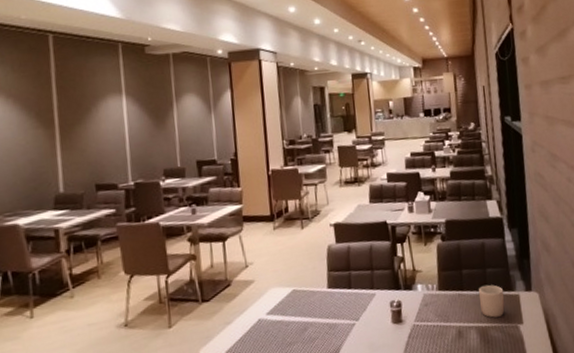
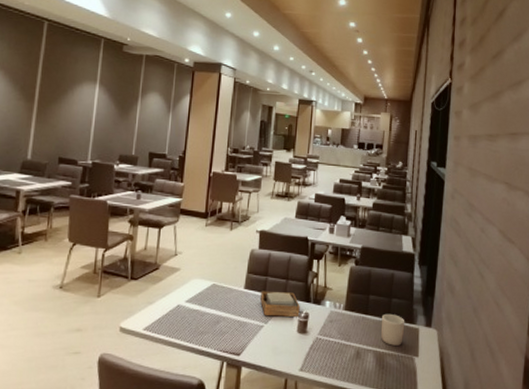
napkin holder: none [346,282,392,313] -> present [260,291,300,318]

